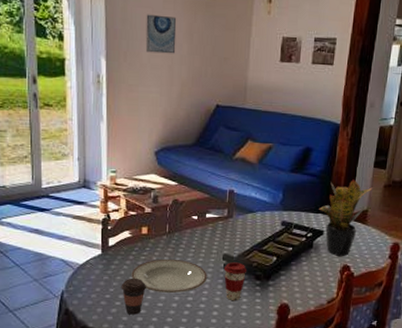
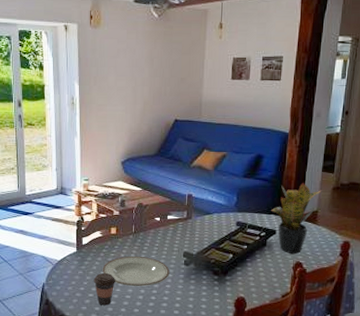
wall art: present [145,14,177,54] -> none [112,44,139,77]
coffee cup: present [223,262,247,301] -> none [184,259,206,295]

